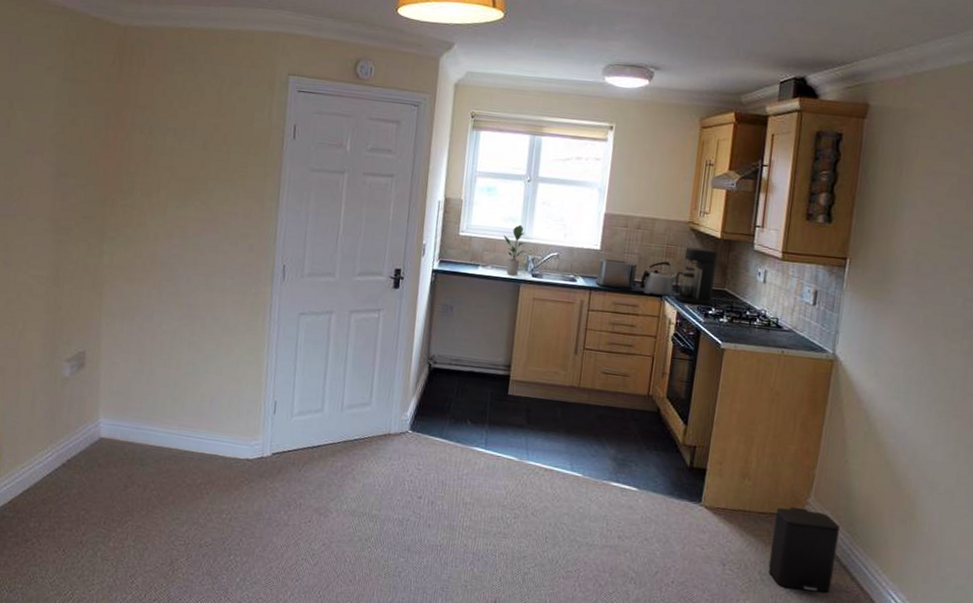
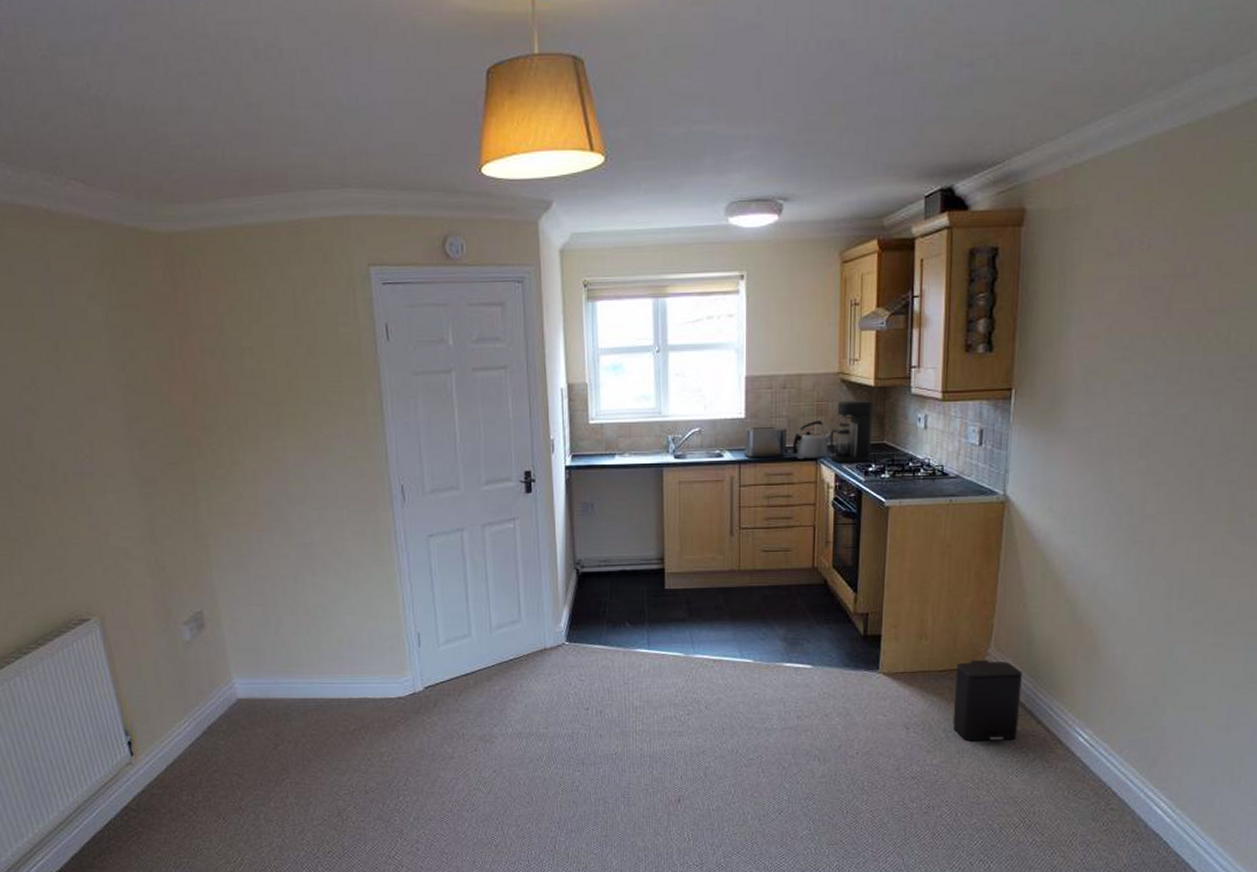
potted plant: present [503,224,526,276] -> none [638,402,664,461]

